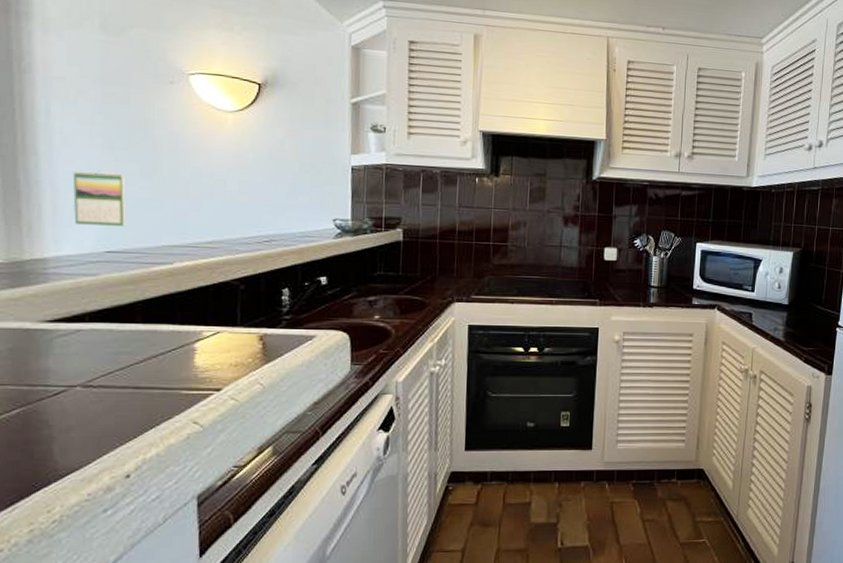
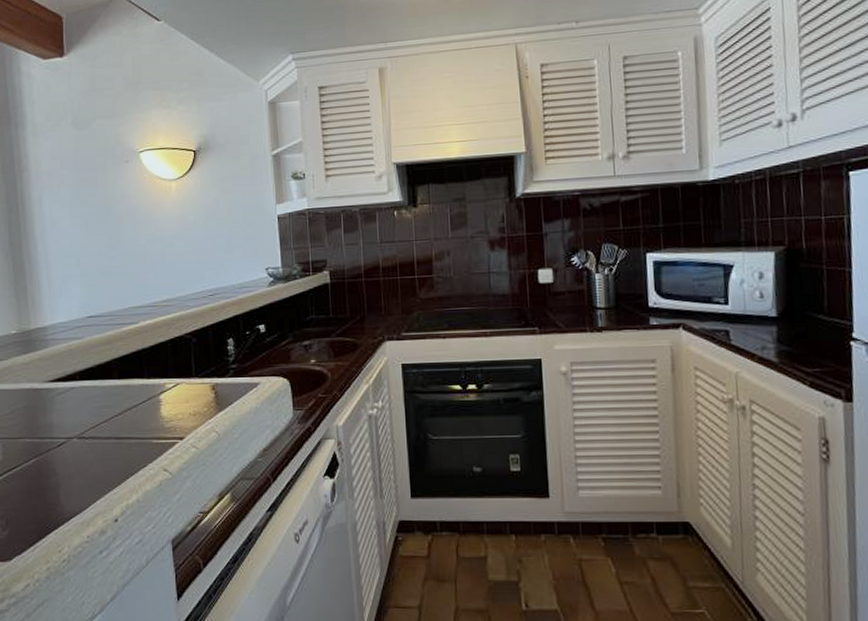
calendar: present [72,170,126,226] -> none [60,246,101,295]

